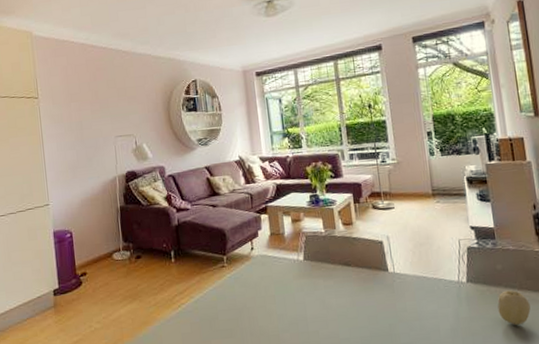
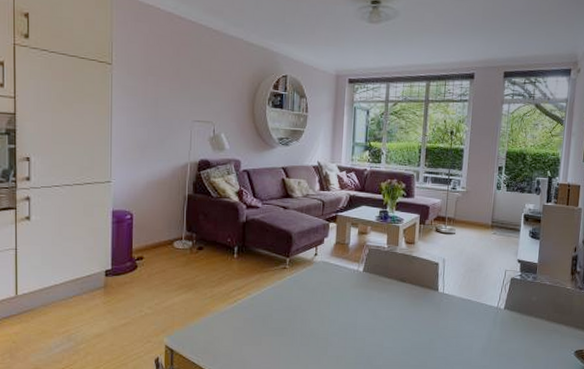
fruit: present [497,290,531,325] -> none [525,320,552,350]

